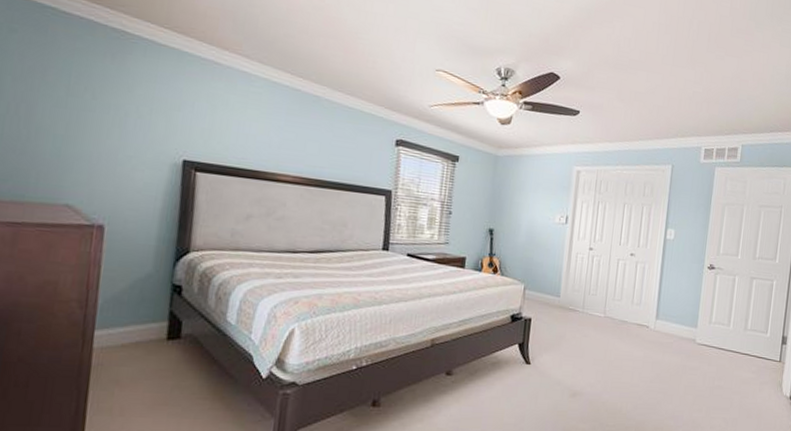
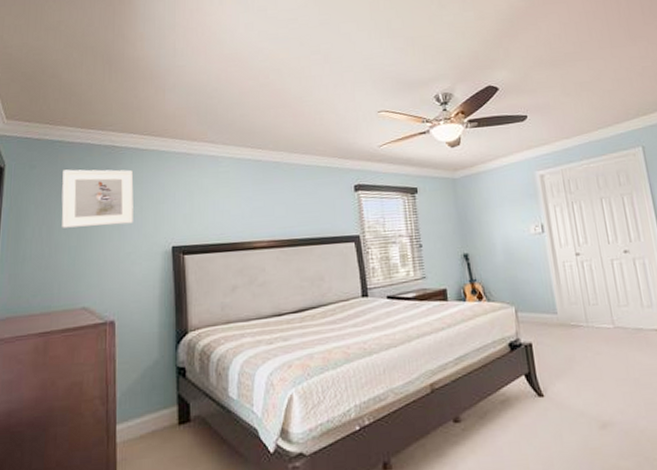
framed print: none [46,43,145,125] -> present [61,169,134,228]

